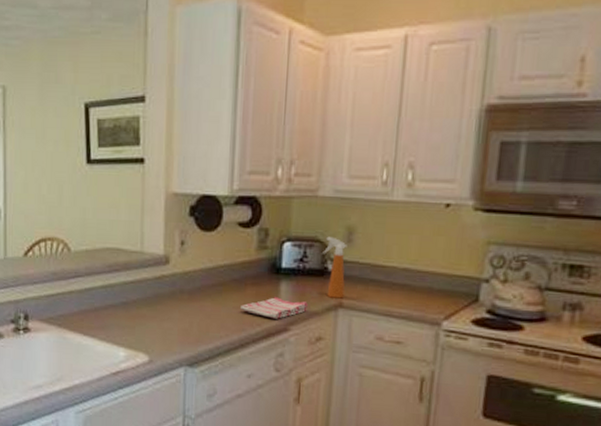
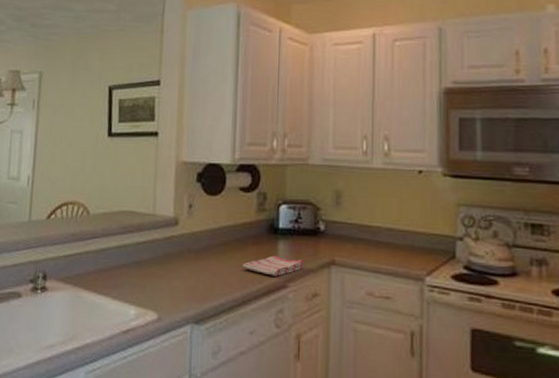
spray bottle: present [322,236,348,299] -> none [315,199,337,257]

